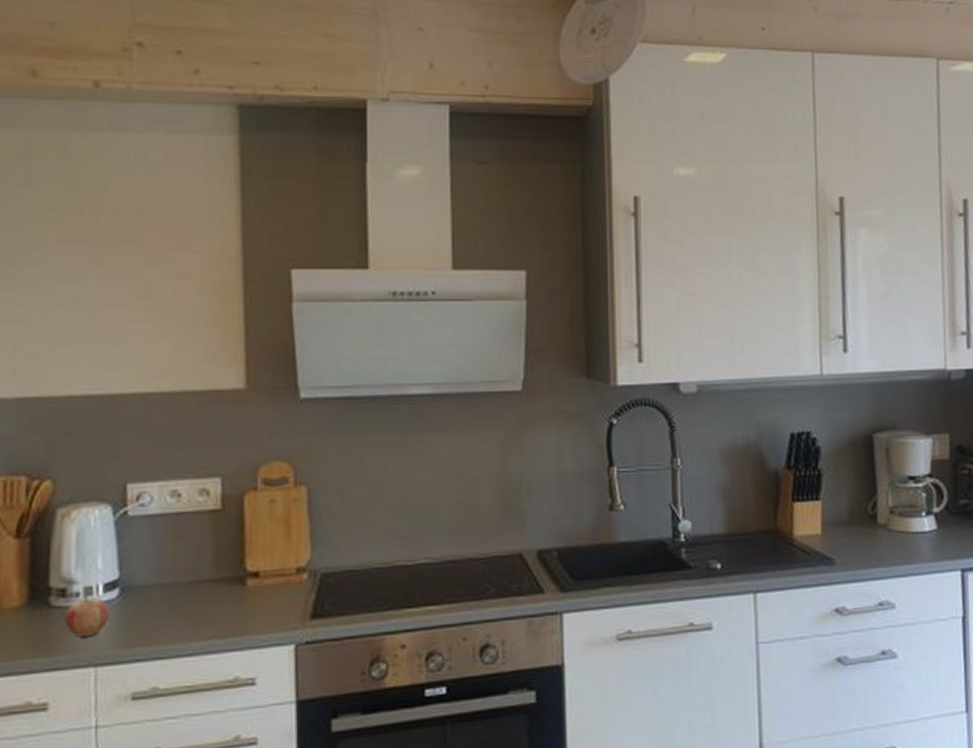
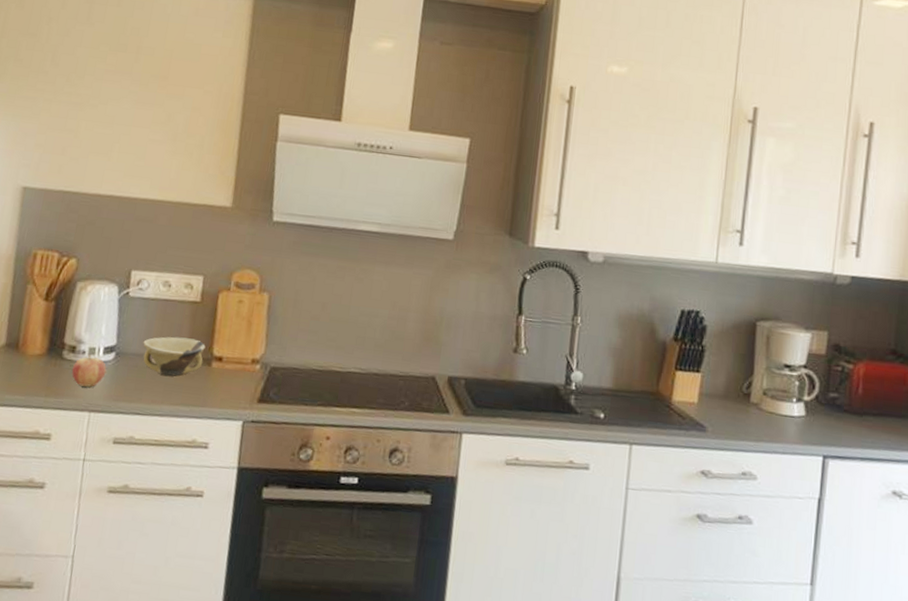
bowl: none [154,555,236,607] -> present [143,336,206,377]

